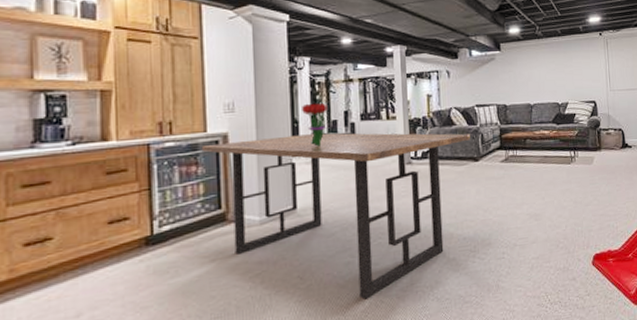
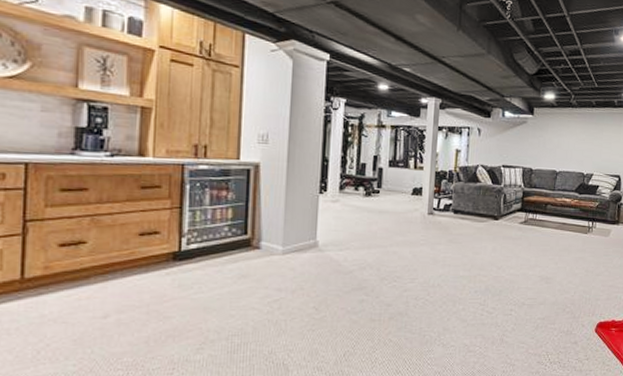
dining table: present [201,133,470,300] -> none [233,172,493,336]
bouquet: present [302,104,328,147] -> none [333,145,358,187]

